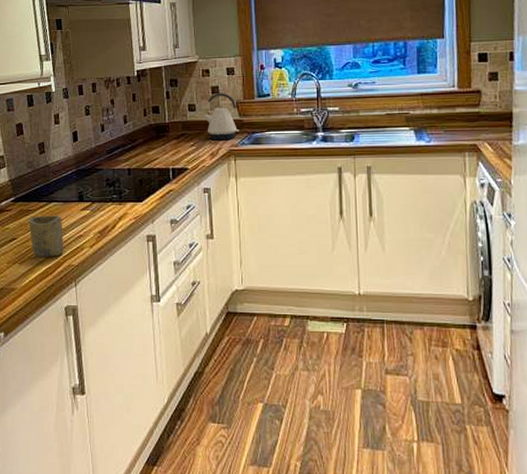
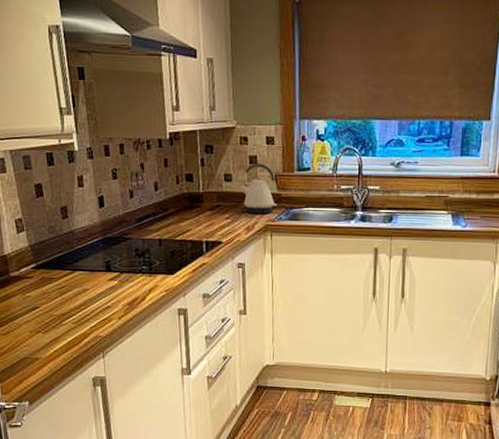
cup: present [28,215,64,257] -> none [52,284,91,327]

